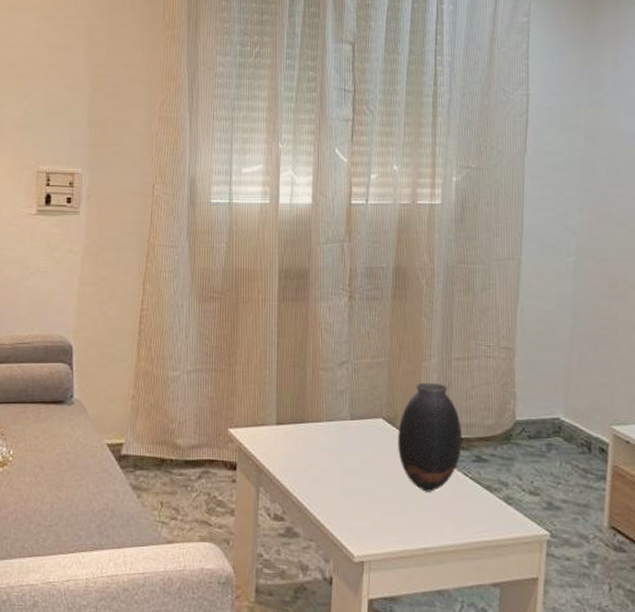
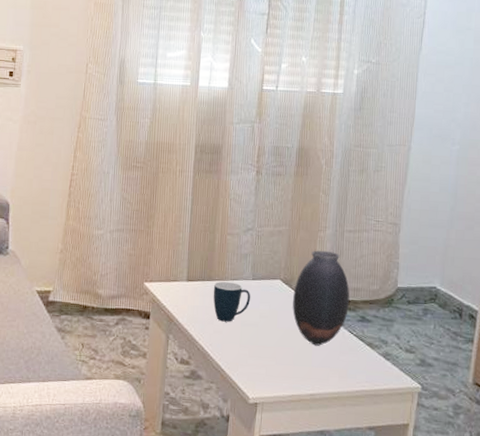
mug: none [307,423,350,470] -> present [213,281,251,322]

